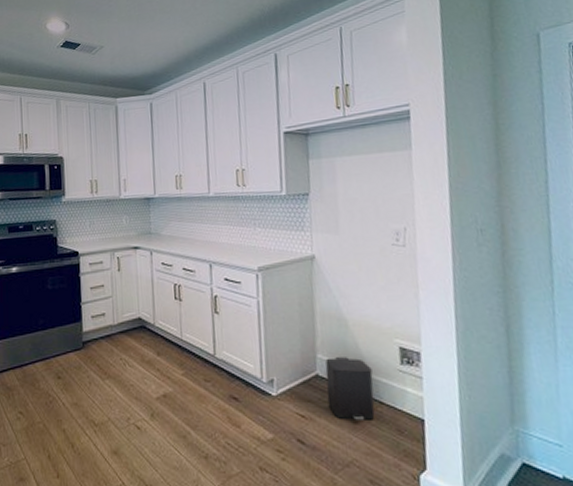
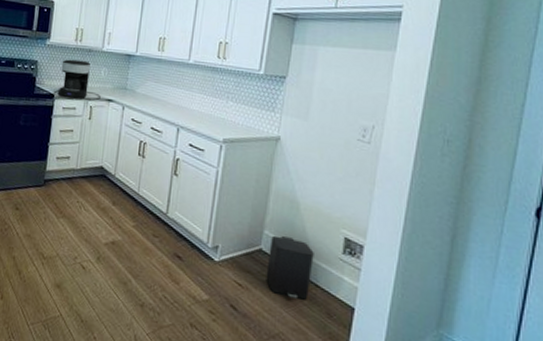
coffee maker: none [77,211,126,255] -> present [53,59,101,101]

